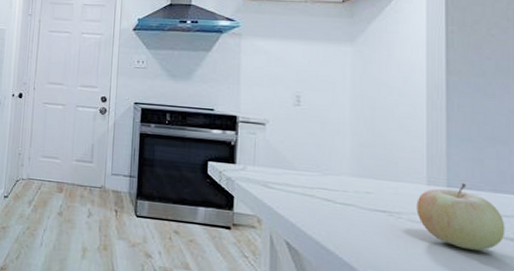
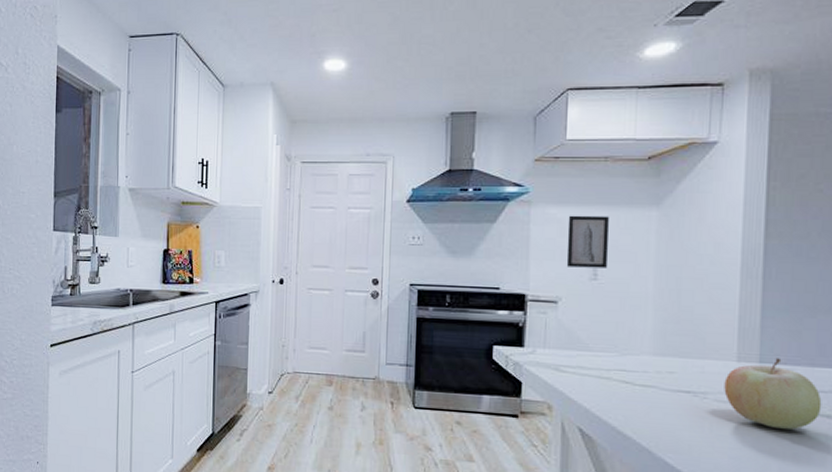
wall art: none [273,47,310,96] -> present [566,215,609,268]

